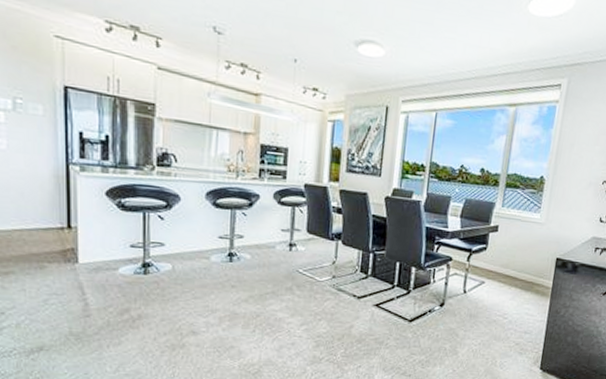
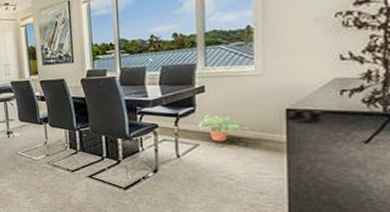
potted plant: none [487,253,528,282] -> present [198,114,250,142]

